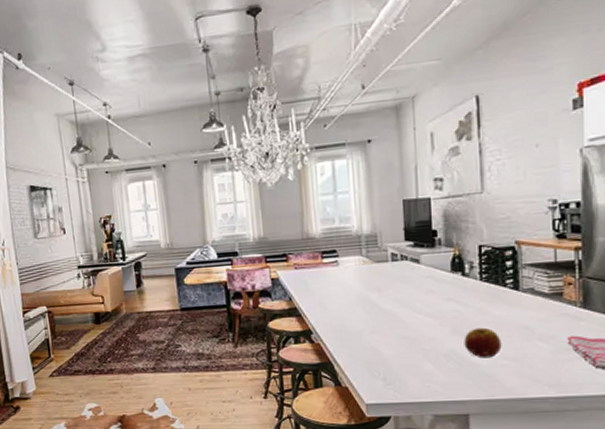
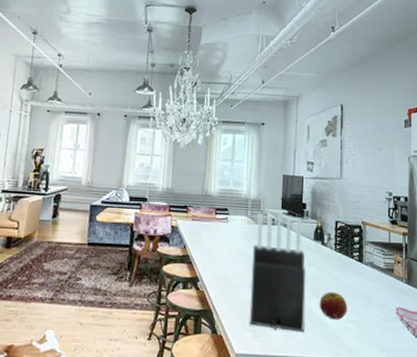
knife block: none [373,247,448,377] -> present [249,214,306,332]

